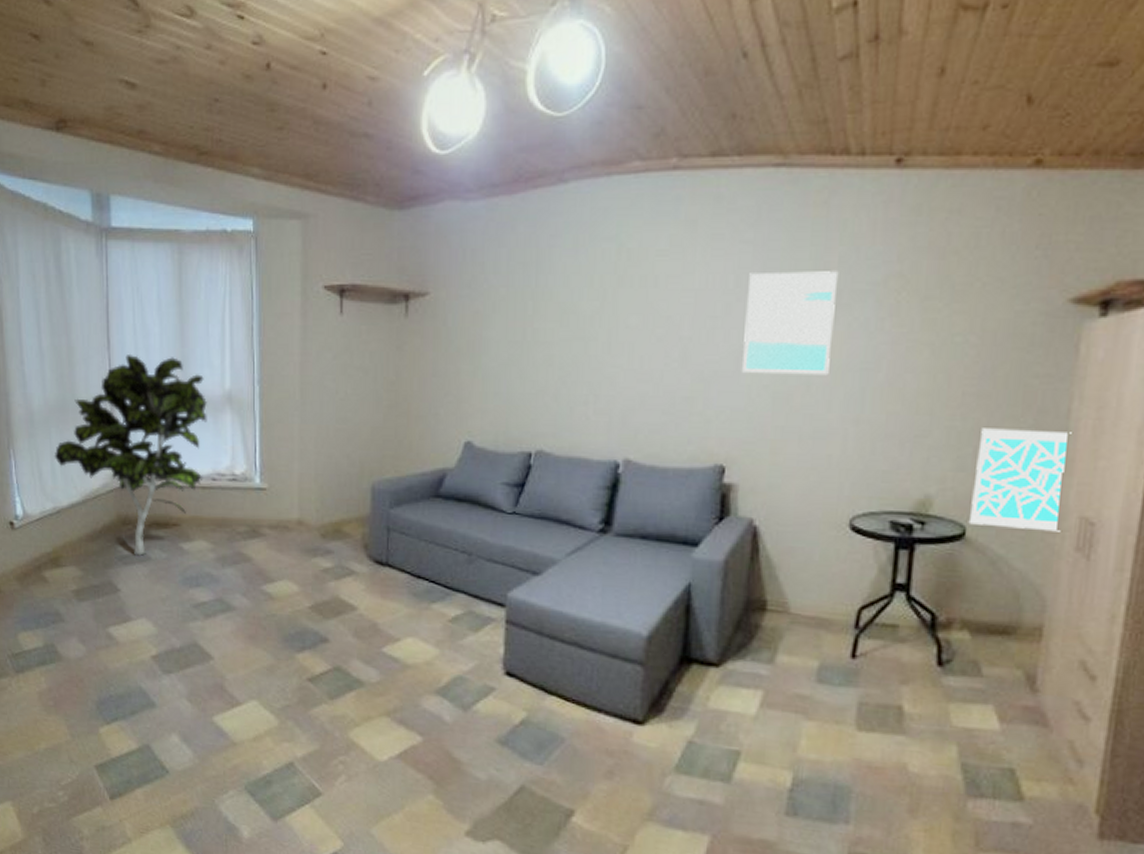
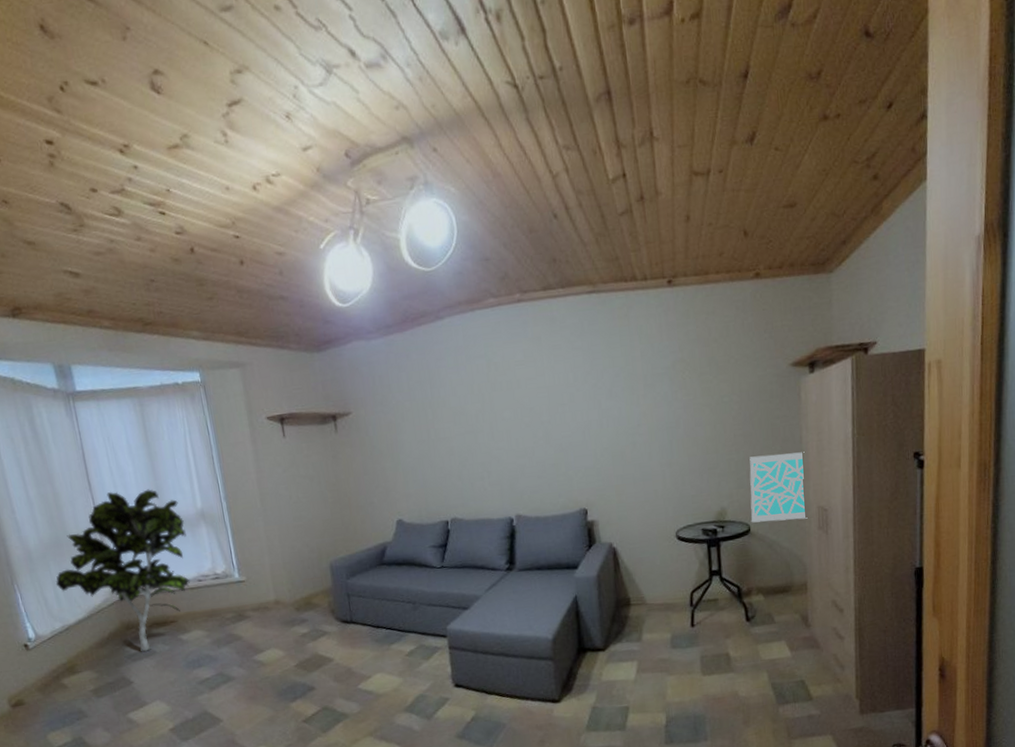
wall art: present [742,271,839,376] -> none [582,362,647,441]

